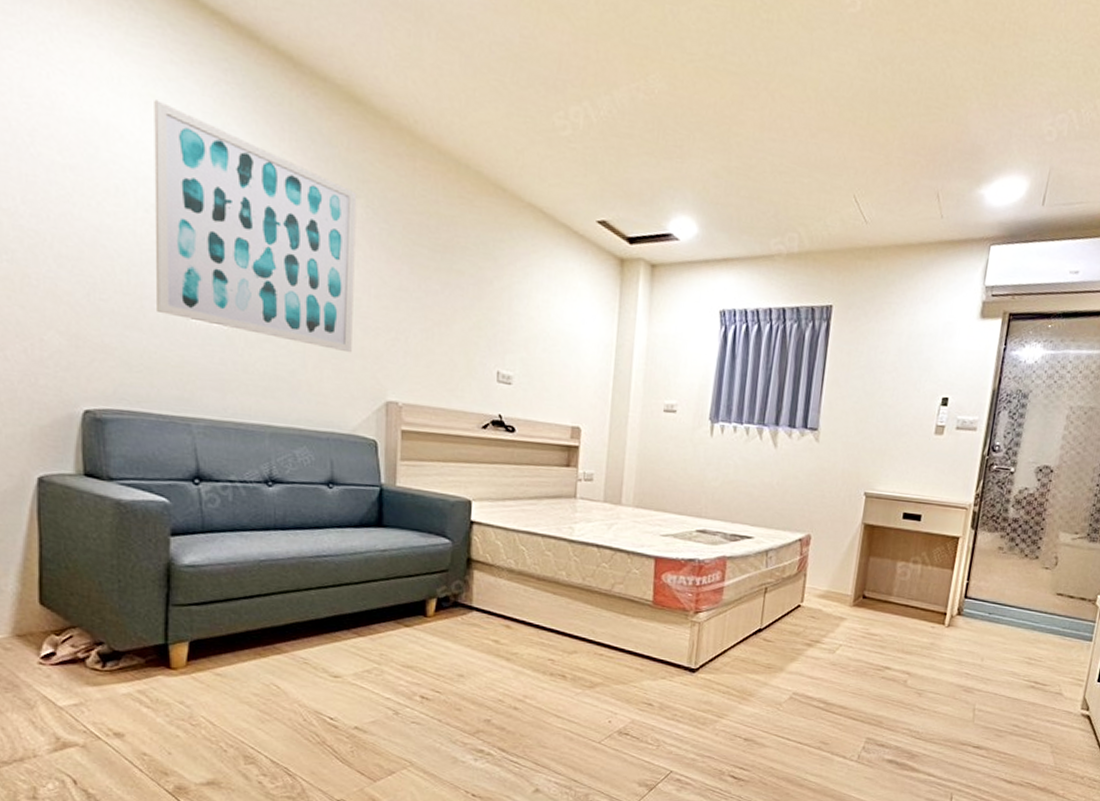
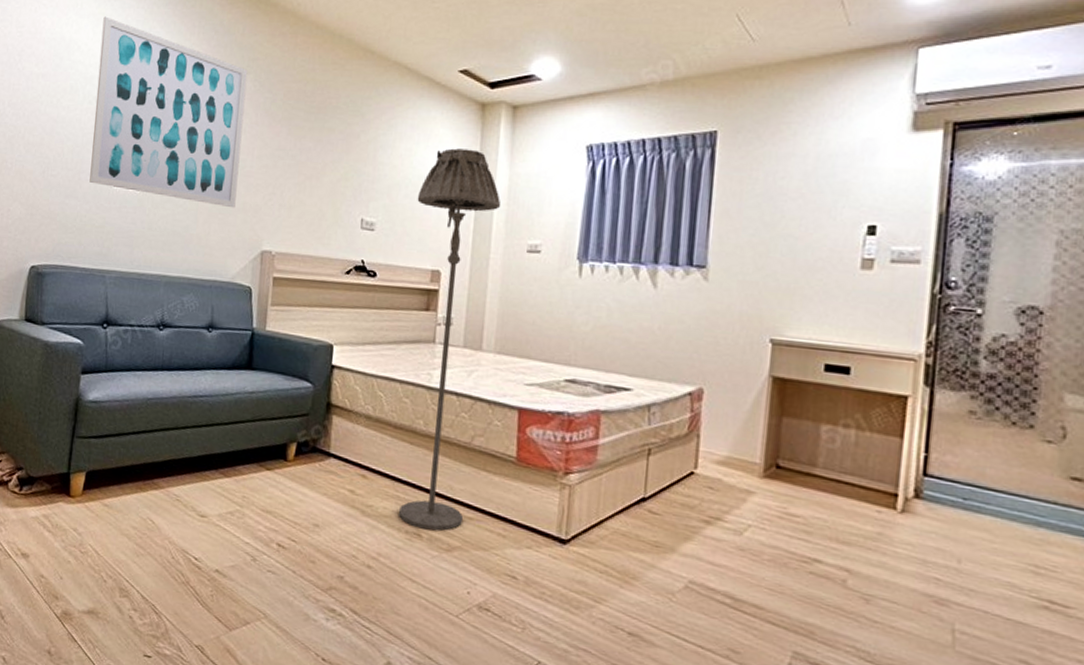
floor lamp: none [544,303,640,671] -> present [399,148,501,531]

